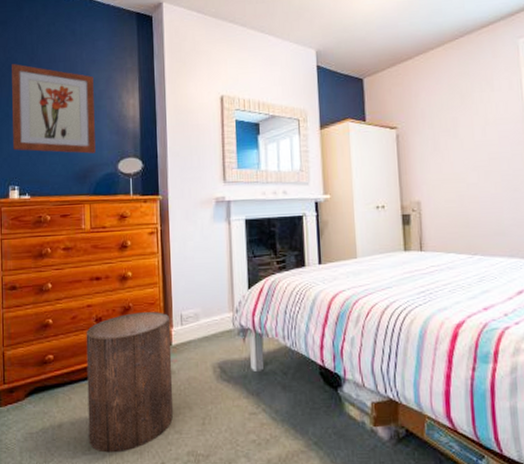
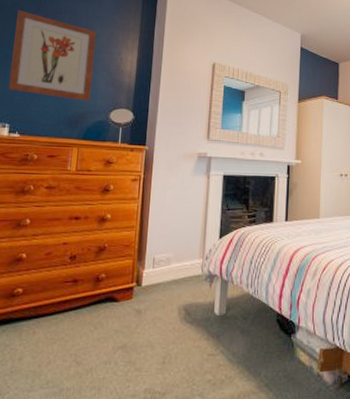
stool: present [86,312,174,453] -> none [48,253,143,388]

